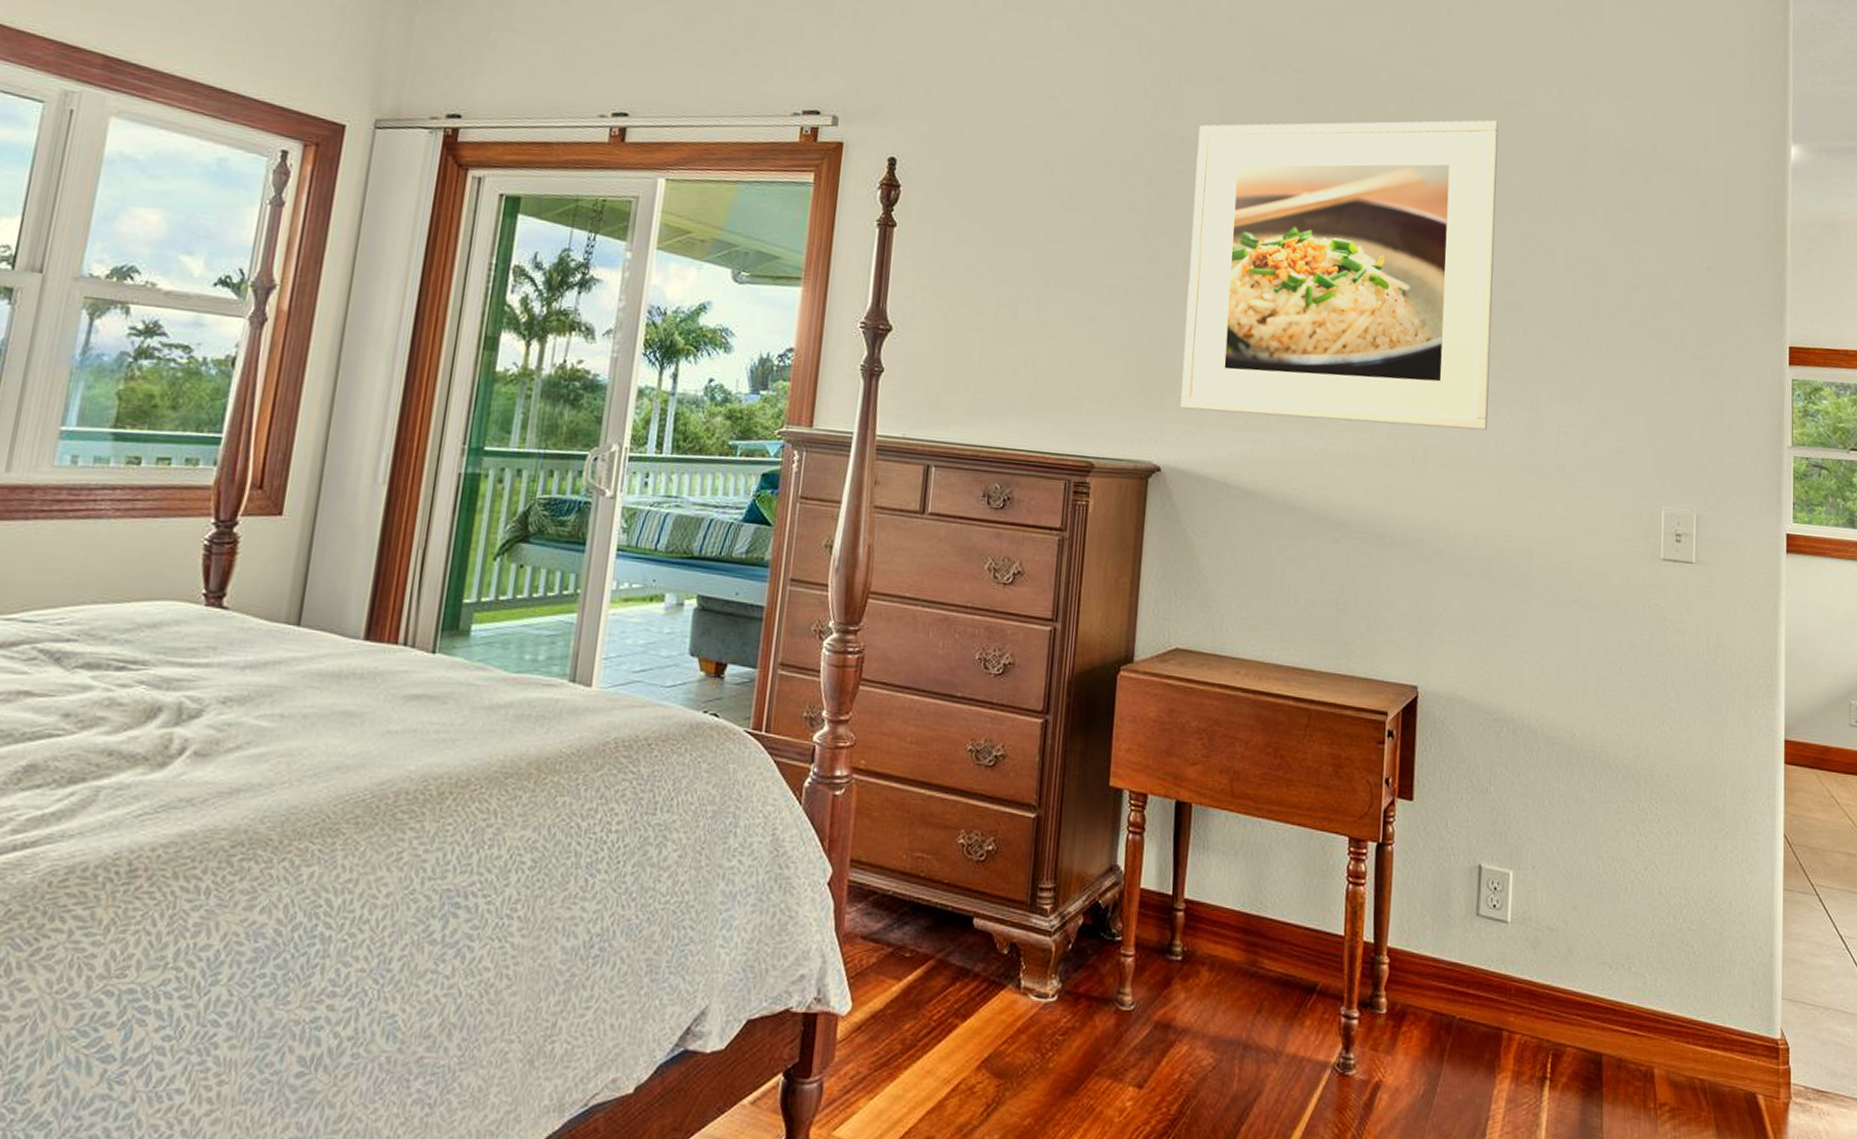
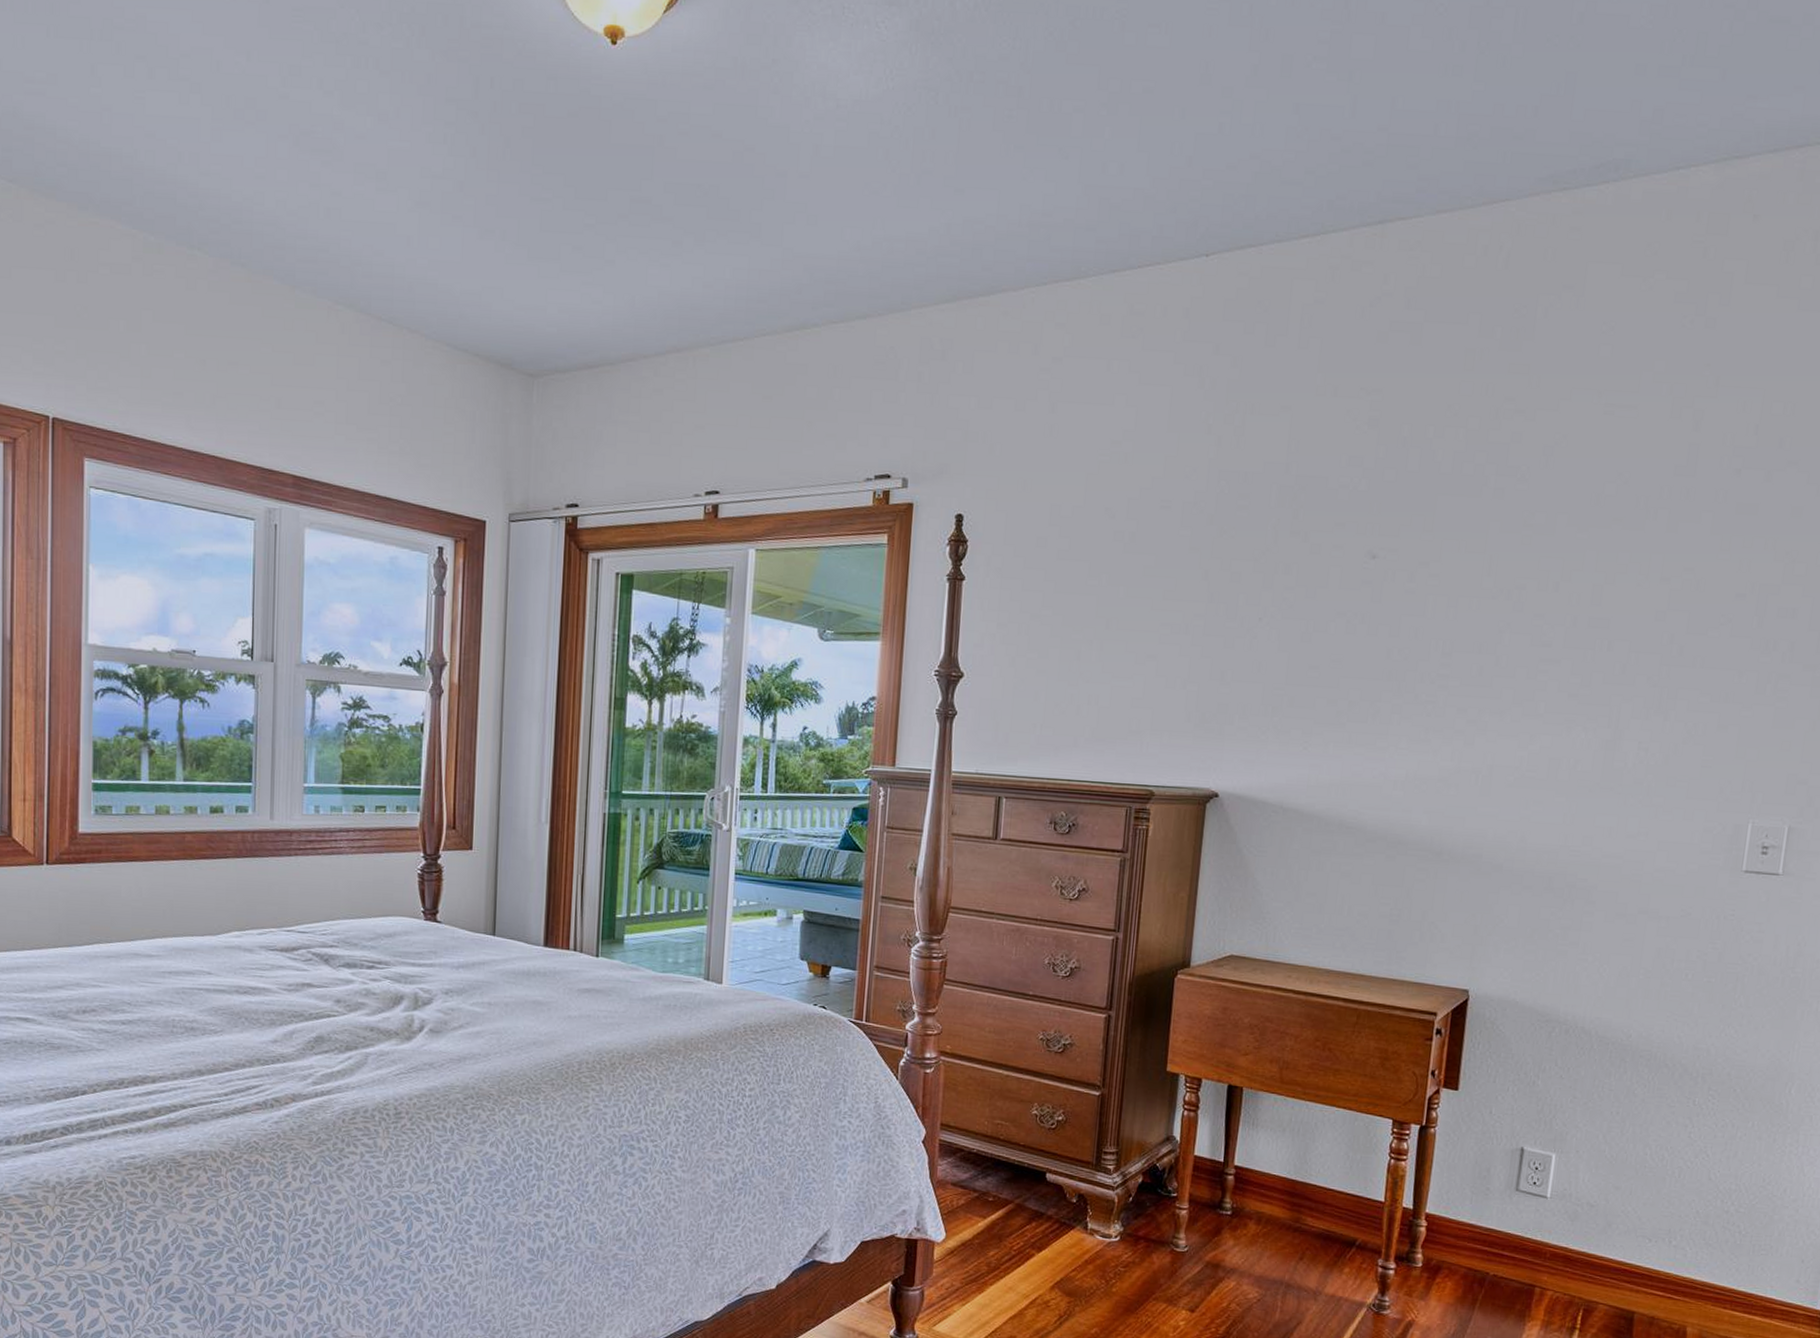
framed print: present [1180,120,1499,431] -> none [1239,426,1596,750]

